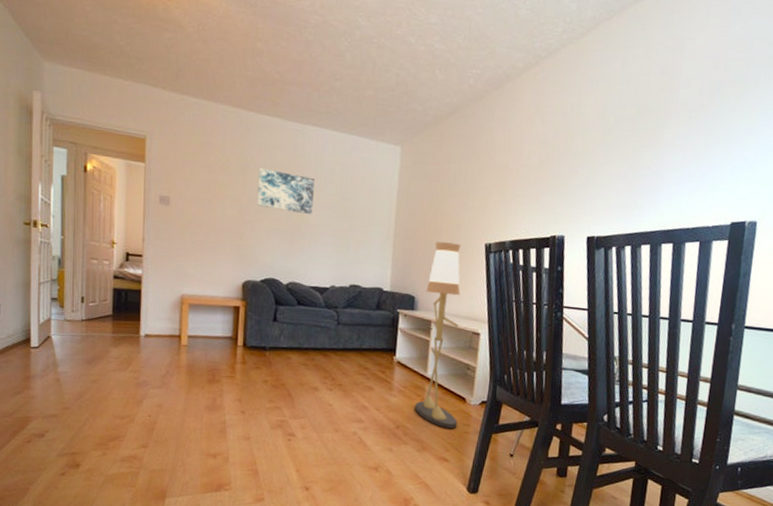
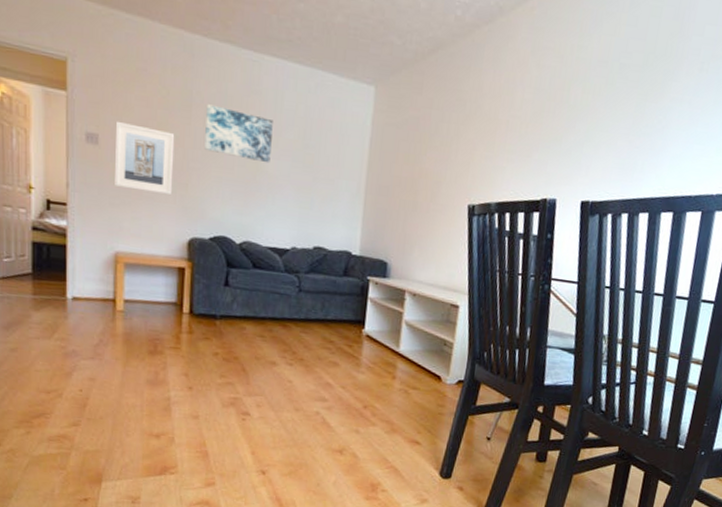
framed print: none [181,185,233,244] -> present [113,121,175,194]
floor lamp: present [414,242,461,429] -> none [384,200,440,410]

